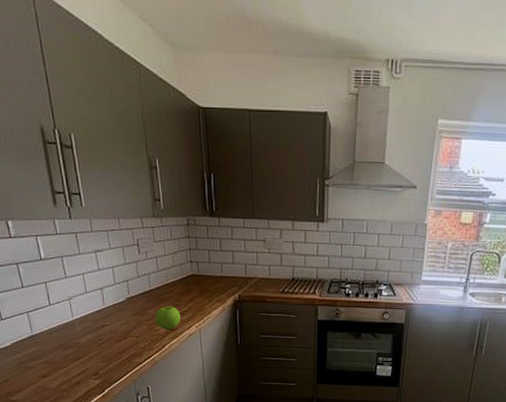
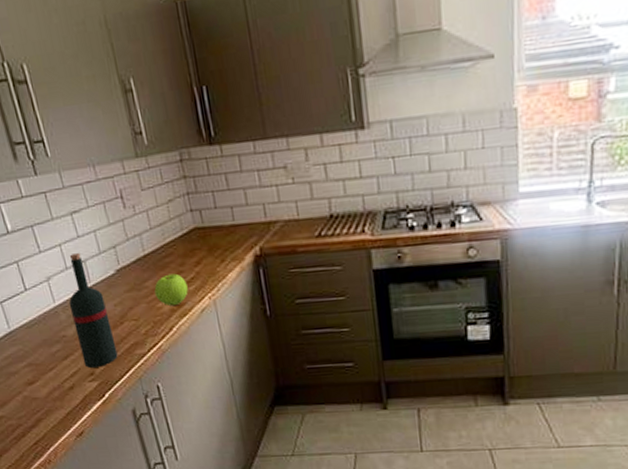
wine bottle: none [84,282,119,369] -> present [68,253,118,368]

